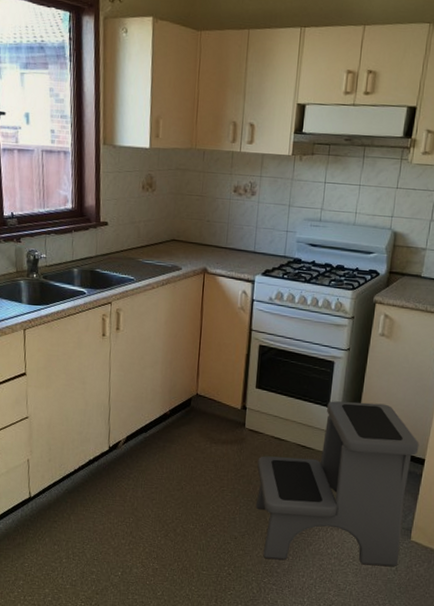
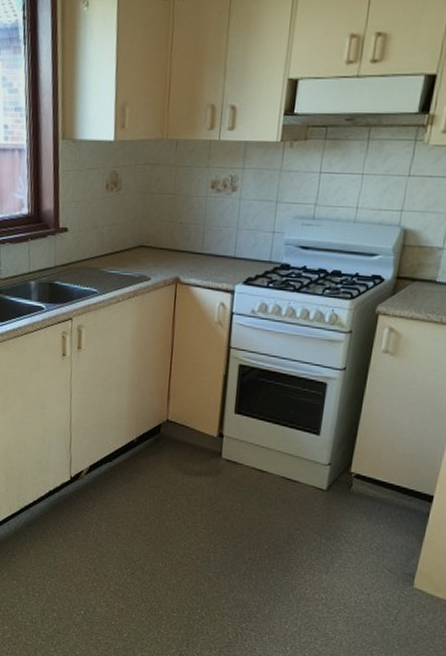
step stool: present [255,401,419,566] -> none [232,428,428,616]

